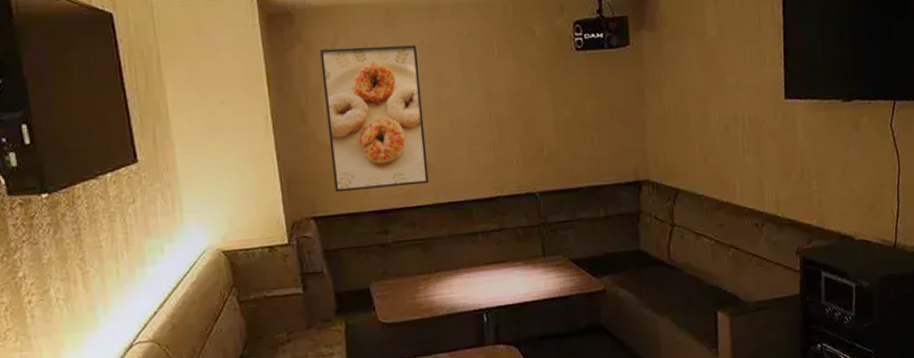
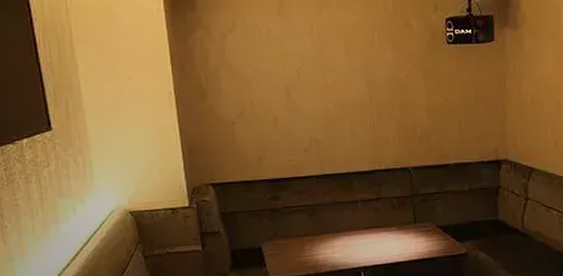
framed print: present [320,45,429,193] -> none [219,33,315,163]

